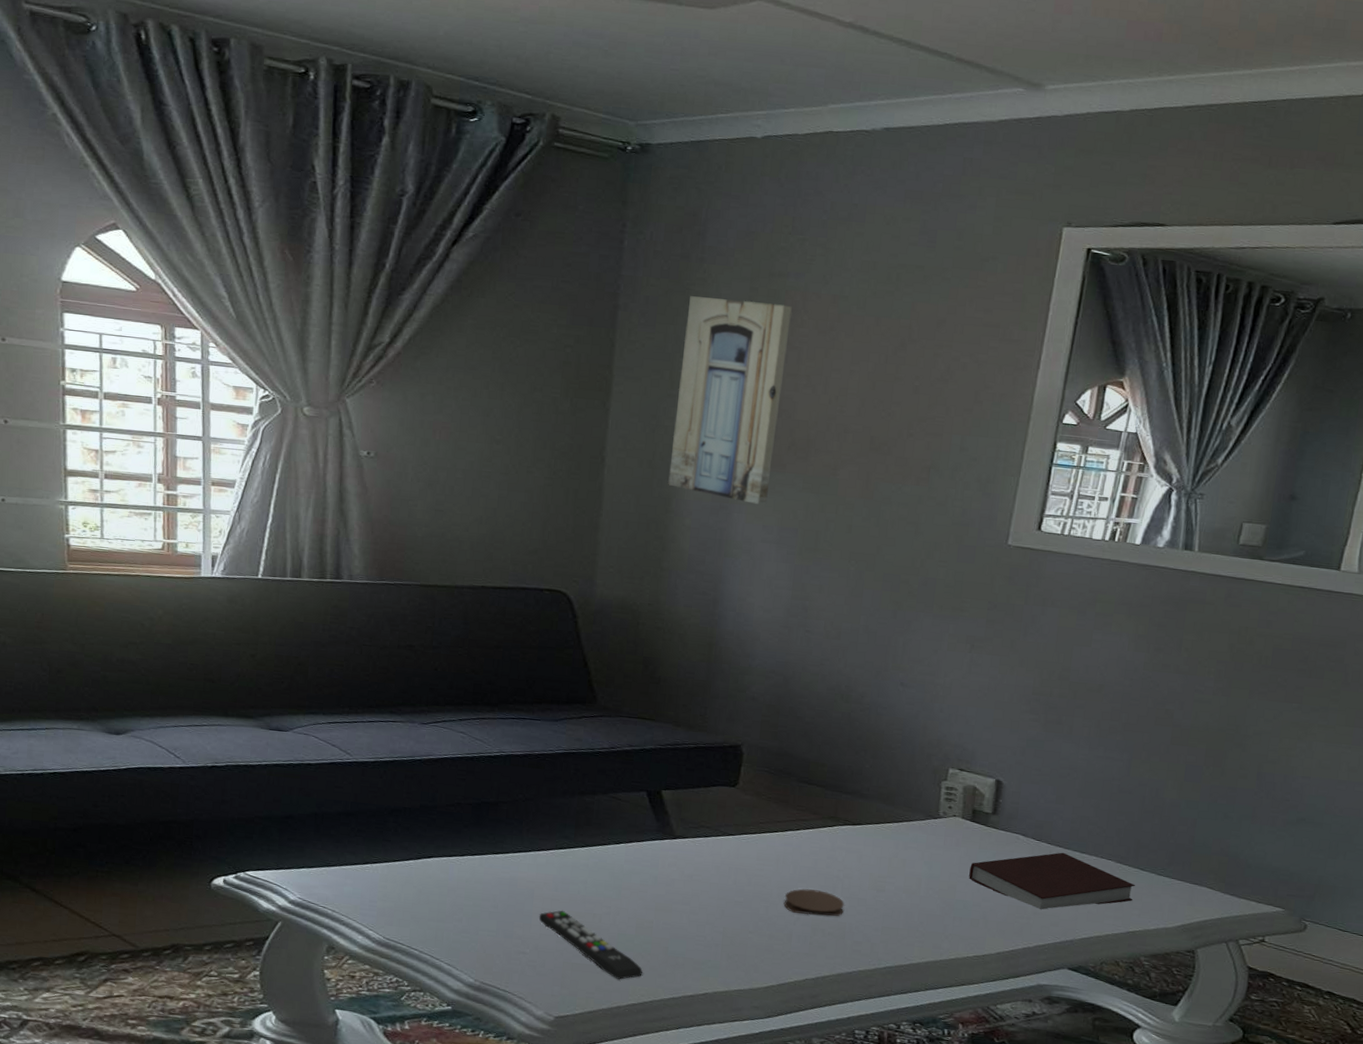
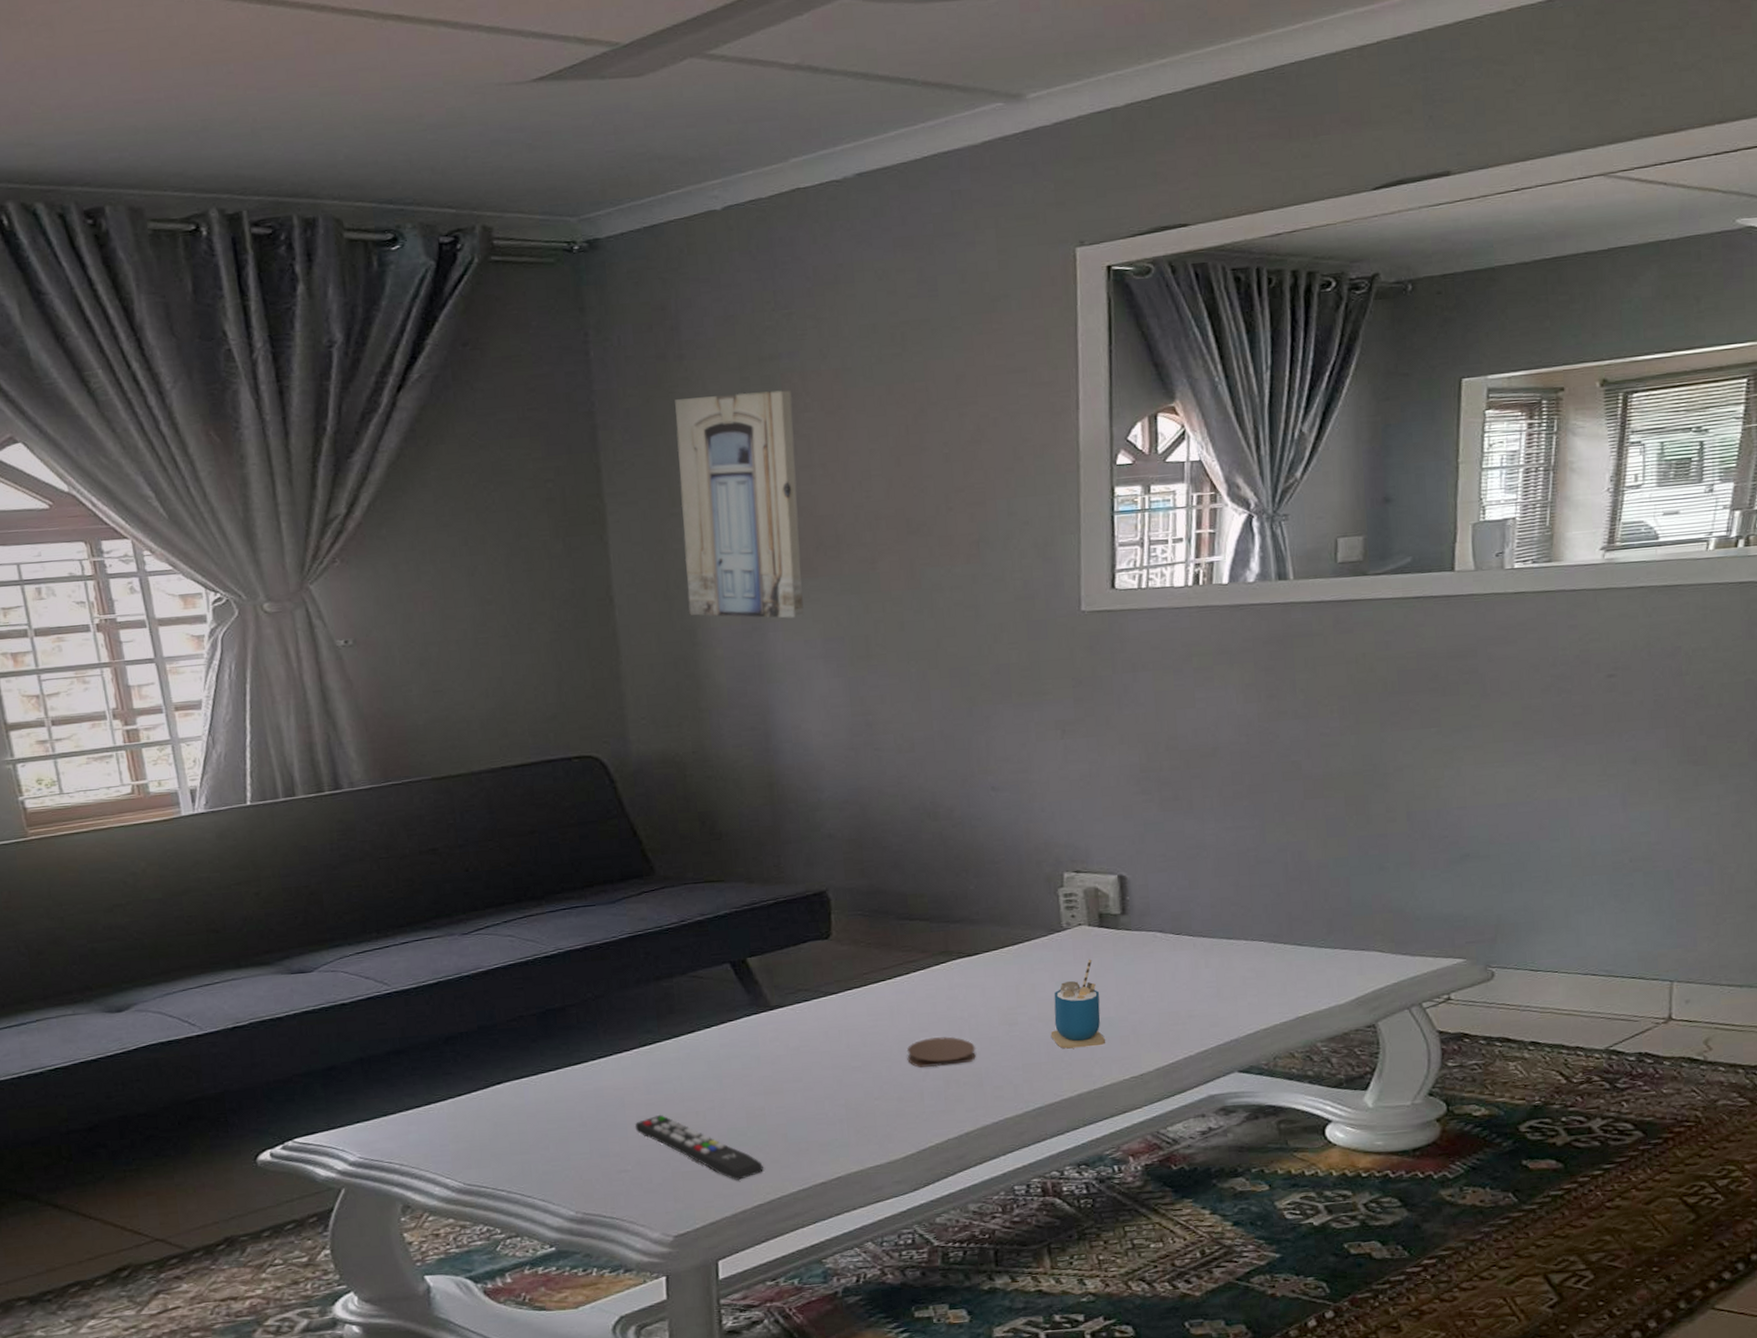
cup: none [911,847,960,924] -> present [1050,959,1105,1049]
notebook: present [969,852,1135,909] -> none [1107,942,1295,1011]

